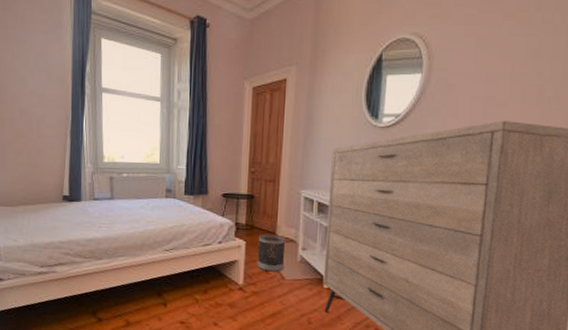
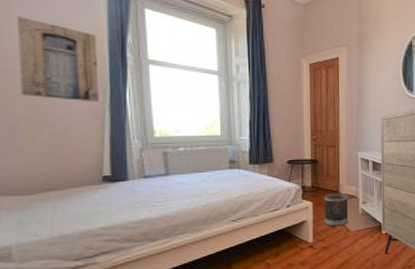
wall art: none [9,54,64,129] -> present [16,16,99,103]

